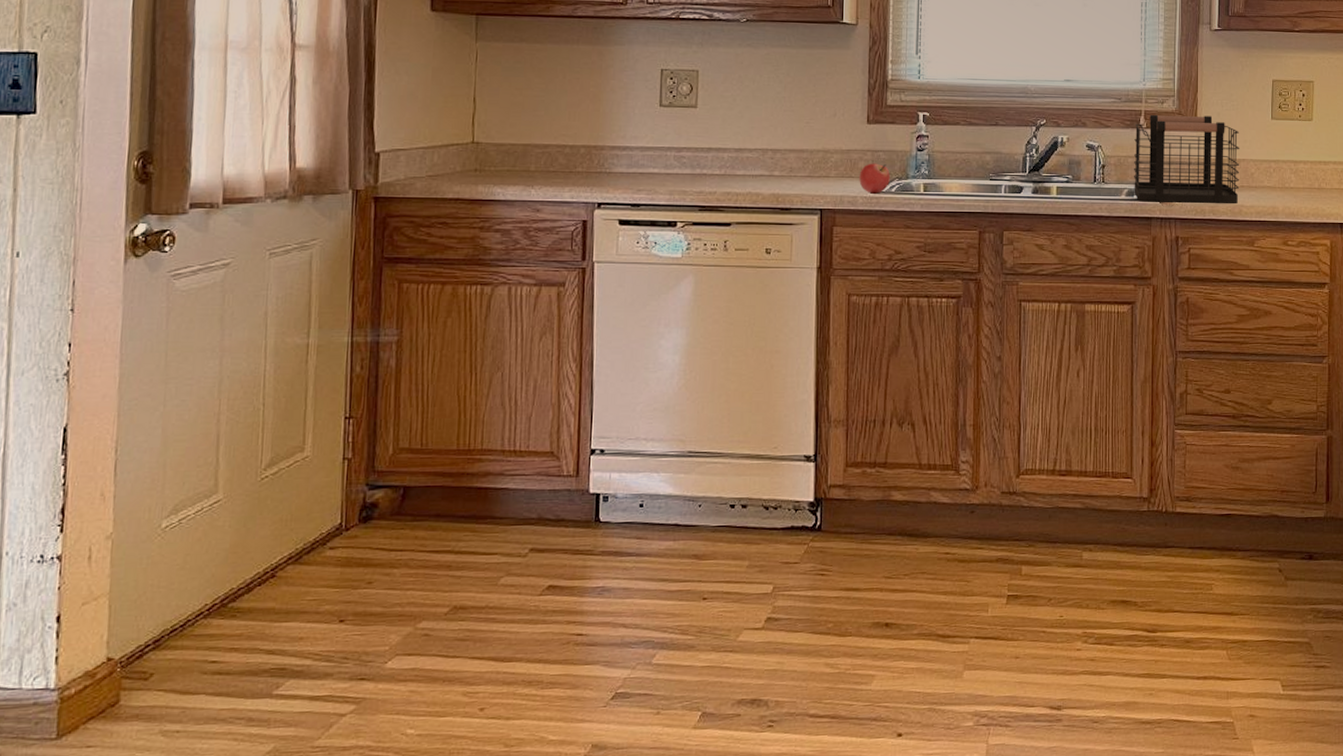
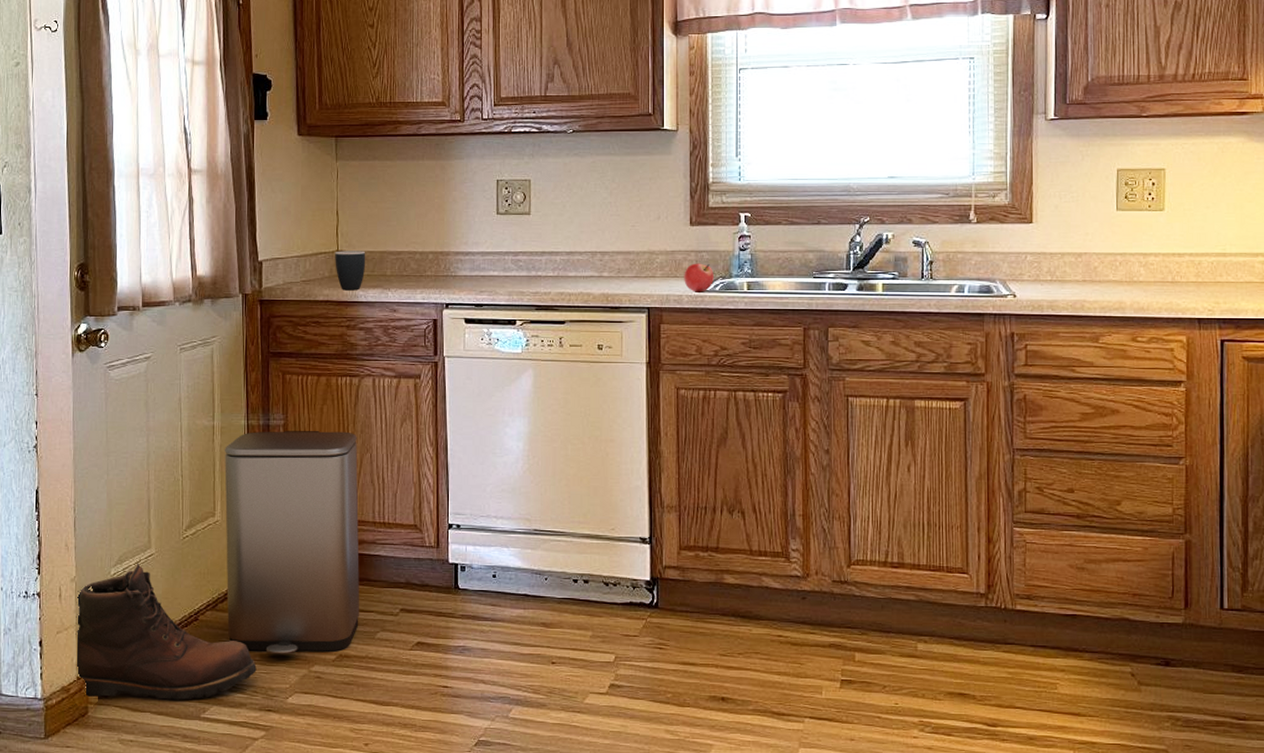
boot: none [108,511,349,681] -> present [75,563,257,700]
pedal bin: none [313,348,487,611] -> present [224,431,360,654]
mug: none [469,142,507,188] -> present [335,251,366,291]
dish rack: present [1133,114,1240,205] -> none [963,208,1082,300]

